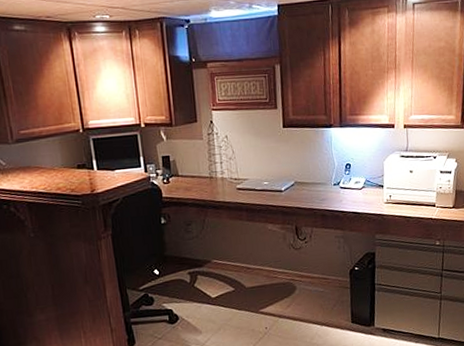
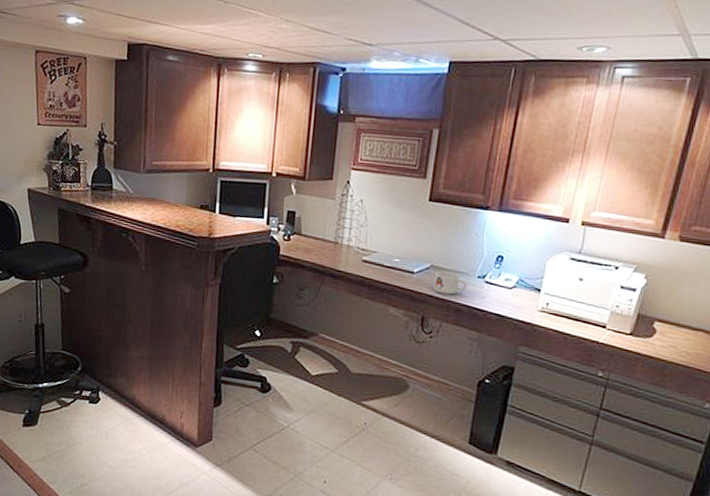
mug: none [299,185,327,205] -> present [433,271,468,295]

